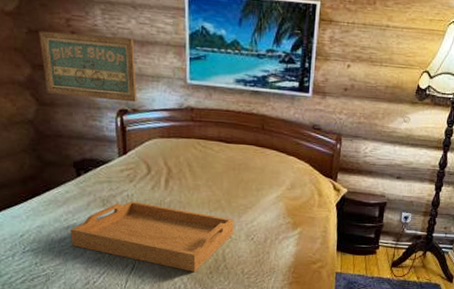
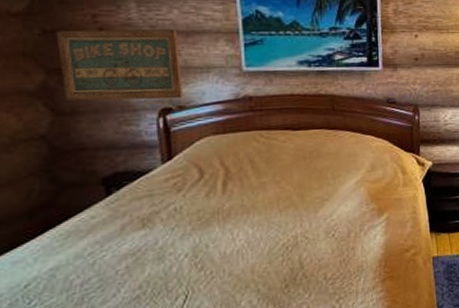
serving tray: present [70,201,235,272] -> none [97,214,311,290]

